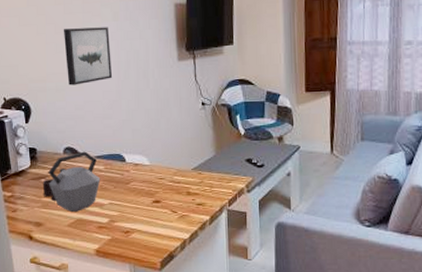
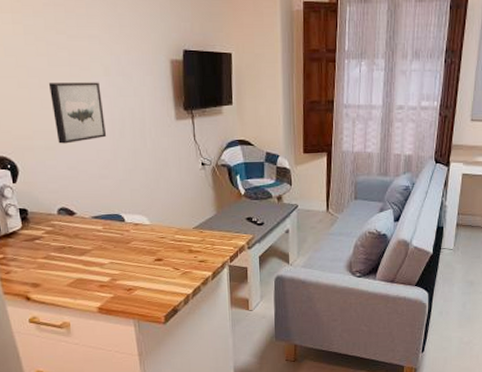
kettle: present [42,151,101,212] -> none [36,211,100,272]

